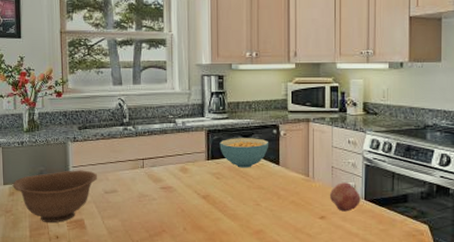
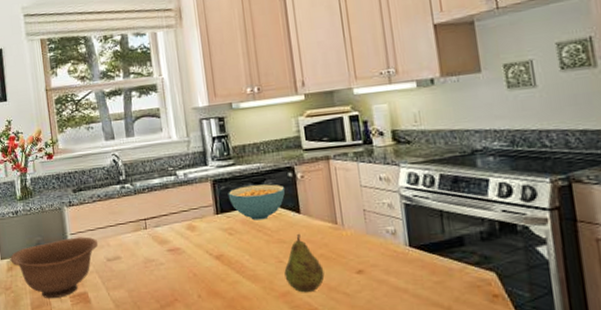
fruit: none [260,182,293,232] -> present [284,233,325,293]
fruit: present [329,182,361,212] -> none [364,227,405,263]

